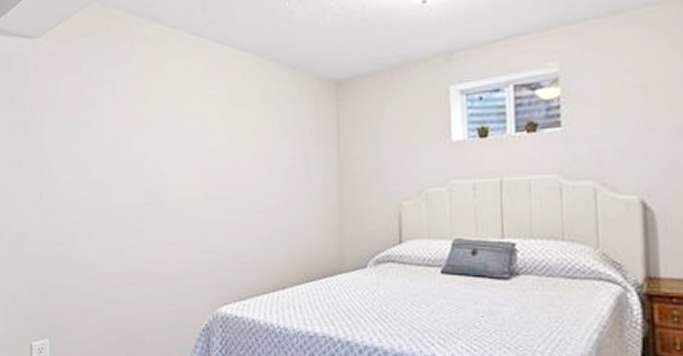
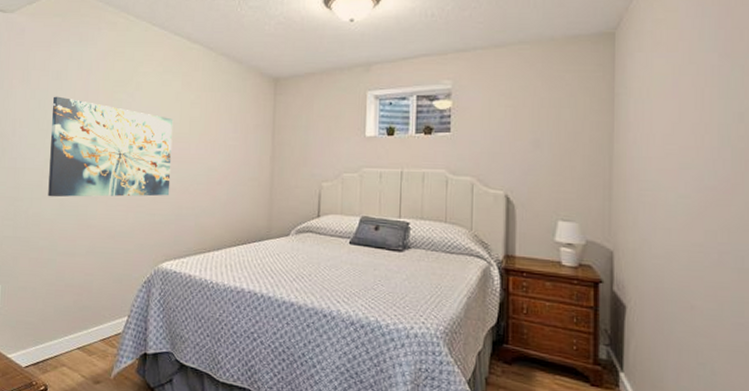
wall art: none [87,125,224,239] -> present [48,96,174,197]

